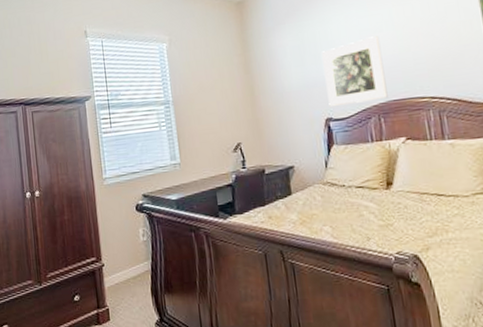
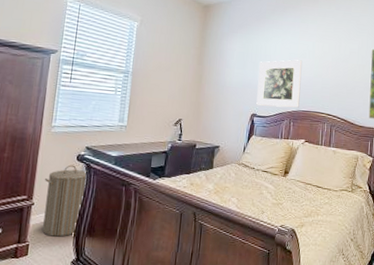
laundry hamper: none [108,216,152,298] -> present [42,164,87,237]

